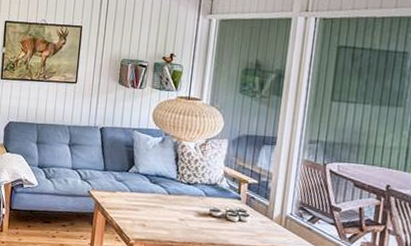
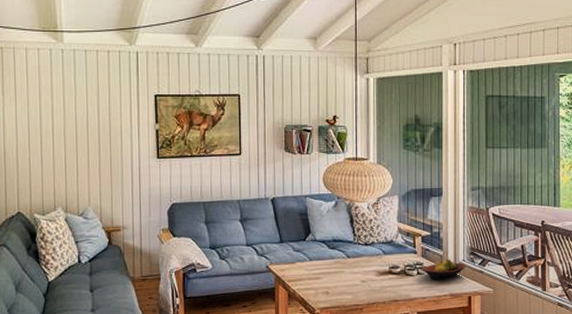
fruit bowl: none [243,210,293,230] -> present [421,259,466,279]

